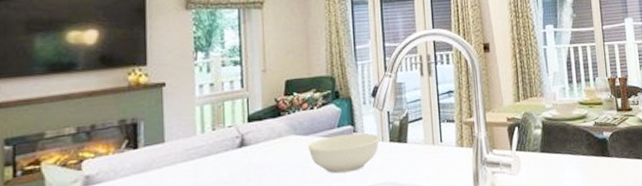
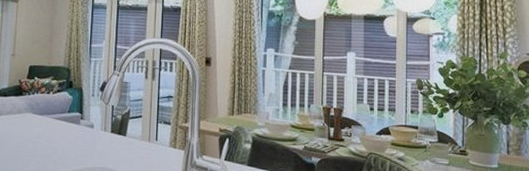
bowl: present [307,133,379,174] -> none [41,119,102,153]

